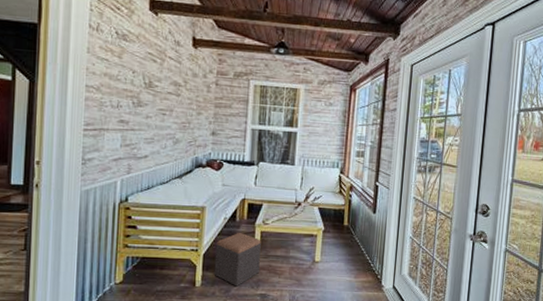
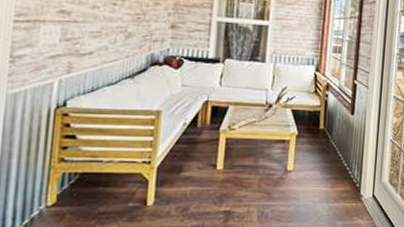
footstool: present [214,232,261,287] -> none [169,139,226,204]

